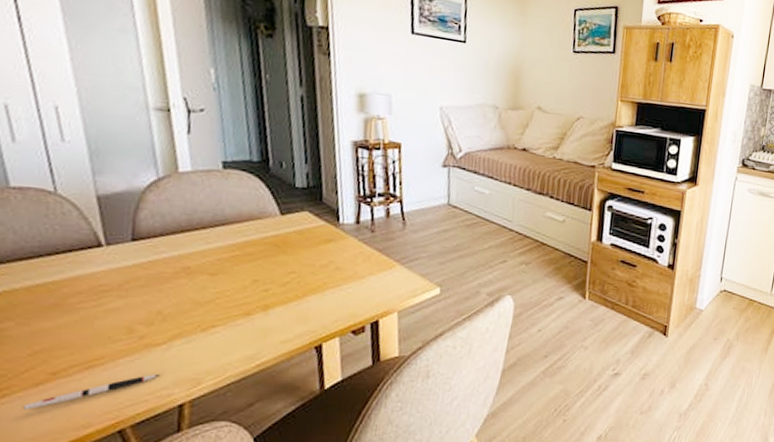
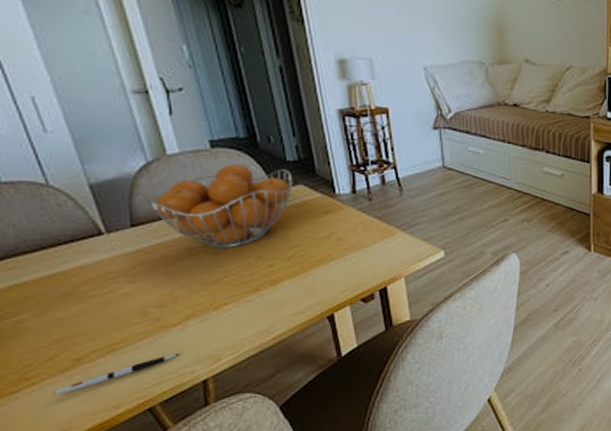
fruit basket: none [154,186,300,270] -> present [150,164,293,249]

